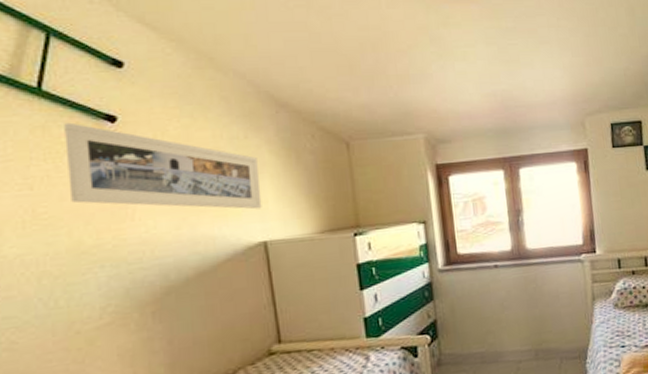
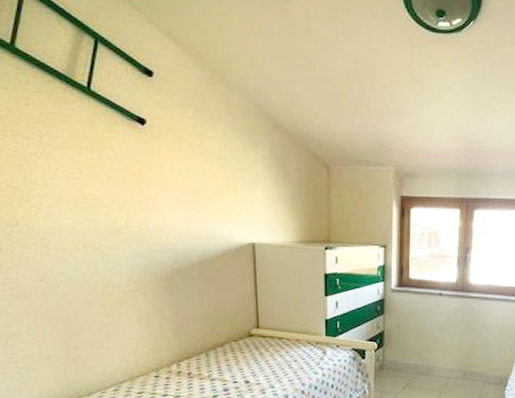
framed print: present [64,122,262,209] -> none [106,120,254,215]

